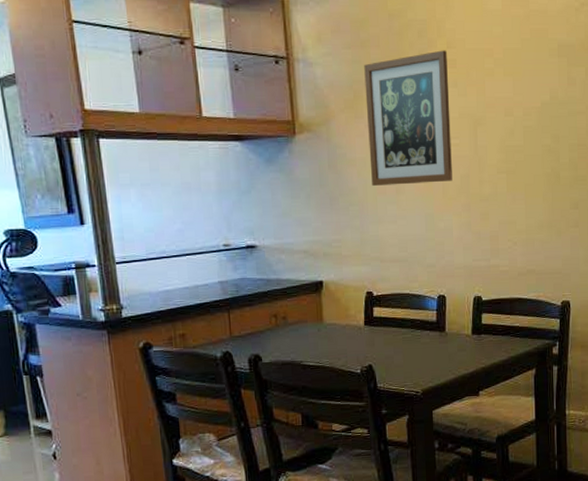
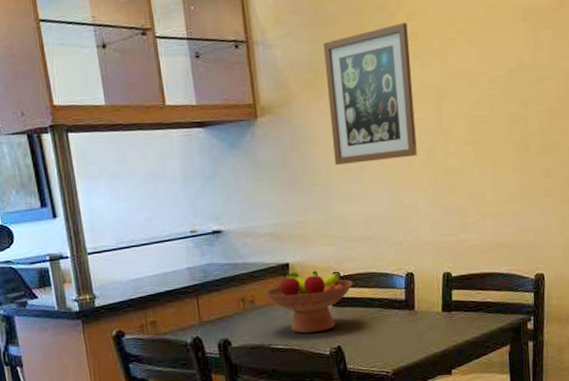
fruit bowl: none [297,288,387,352] -> present [264,270,354,334]

